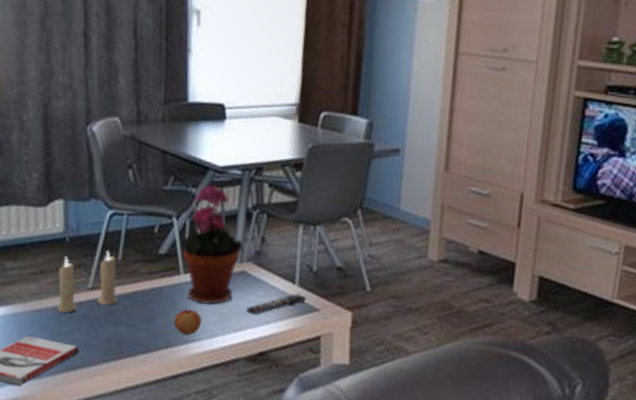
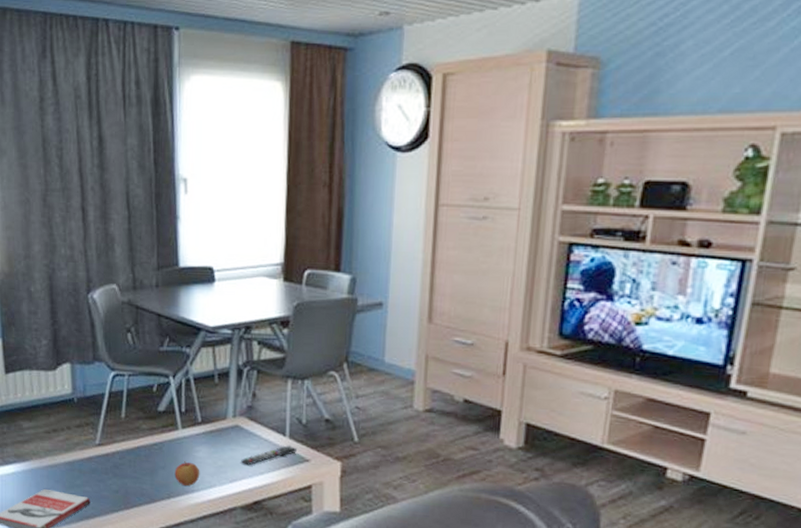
candle: present [56,250,117,314] -> none [68,409,122,468]
potted plant: present [180,184,244,305] -> none [177,344,236,458]

